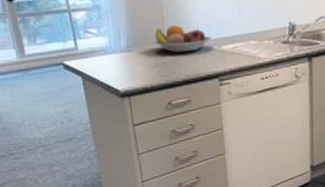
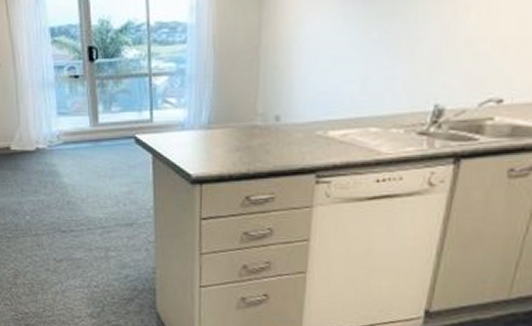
fruit bowl: present [154,25,211,53] -> none [241,99,316,135]

